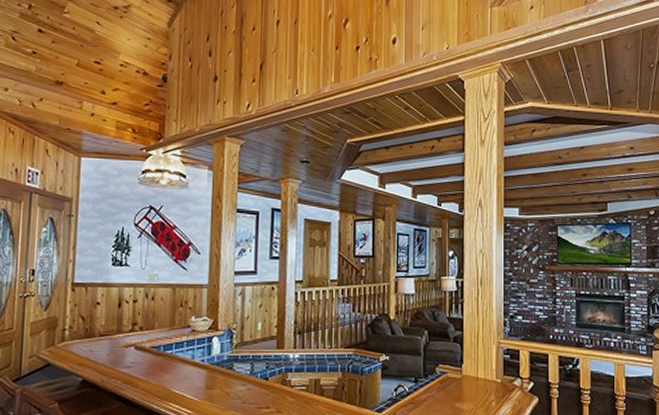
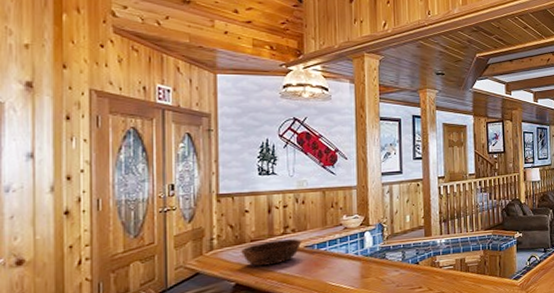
bowl: none [90,337,149,364] -> present [241,239,302,266]

